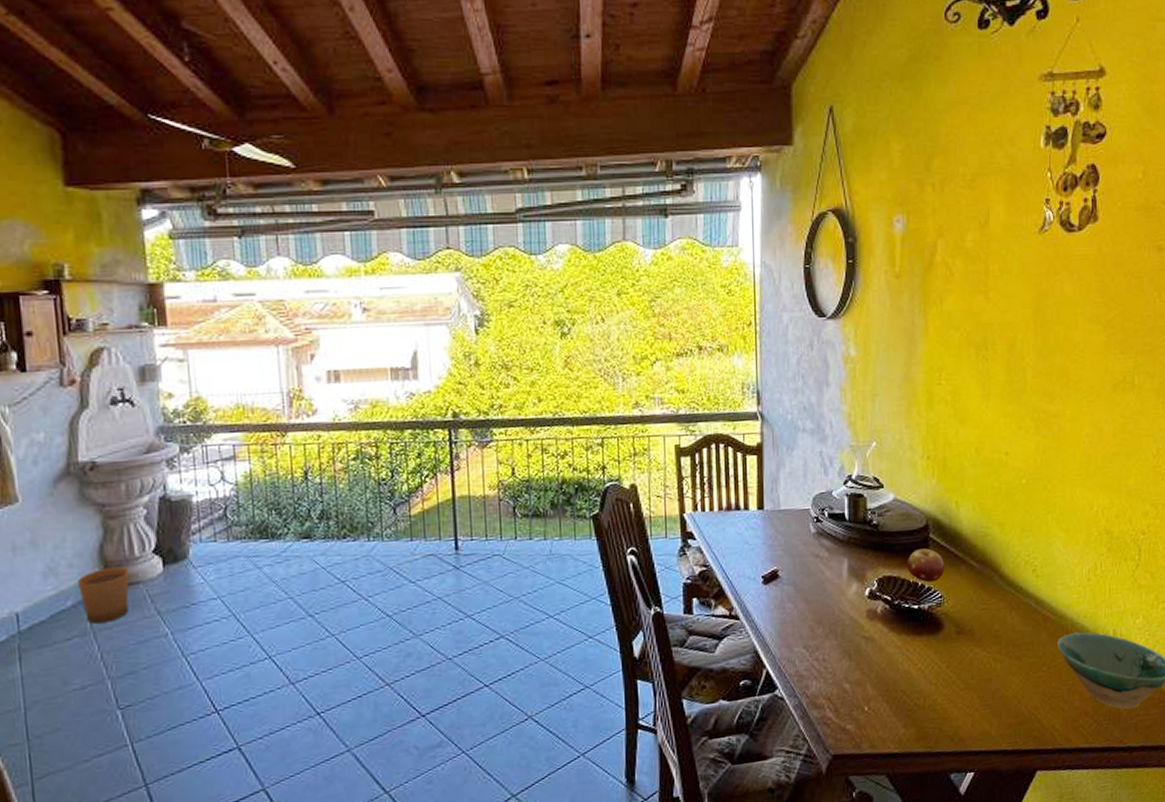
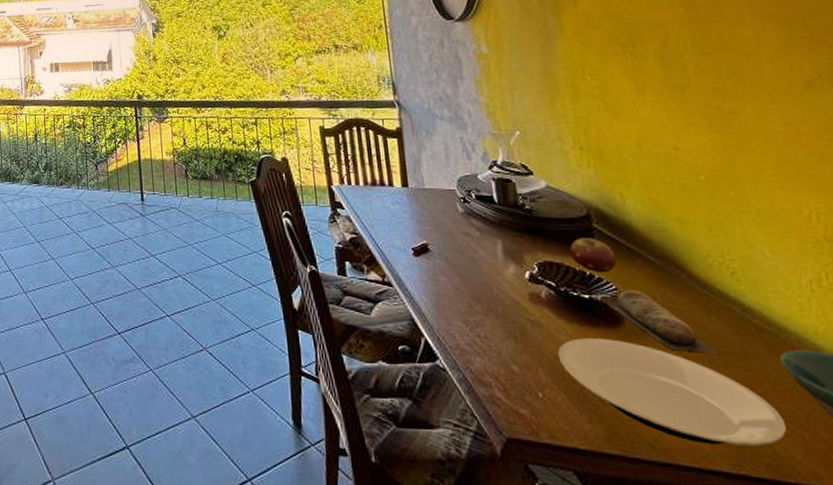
plate: none [885,645,1052,729] -> present [557,338,787,447]
bread loaf: none [927,595,1015,648] -> present [600,290,720,354]

